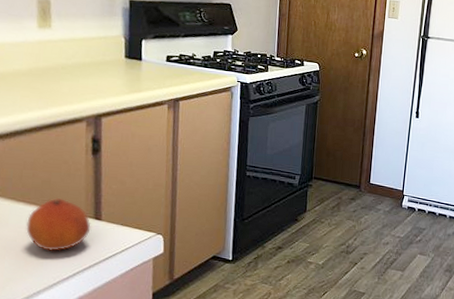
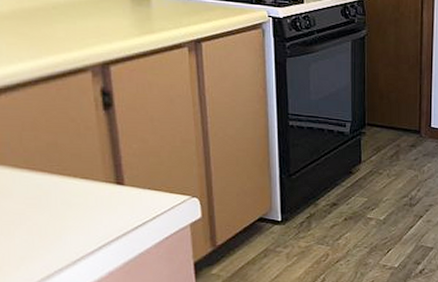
fruit: present [26,197,91,251] -> none [35,161,113,223]

